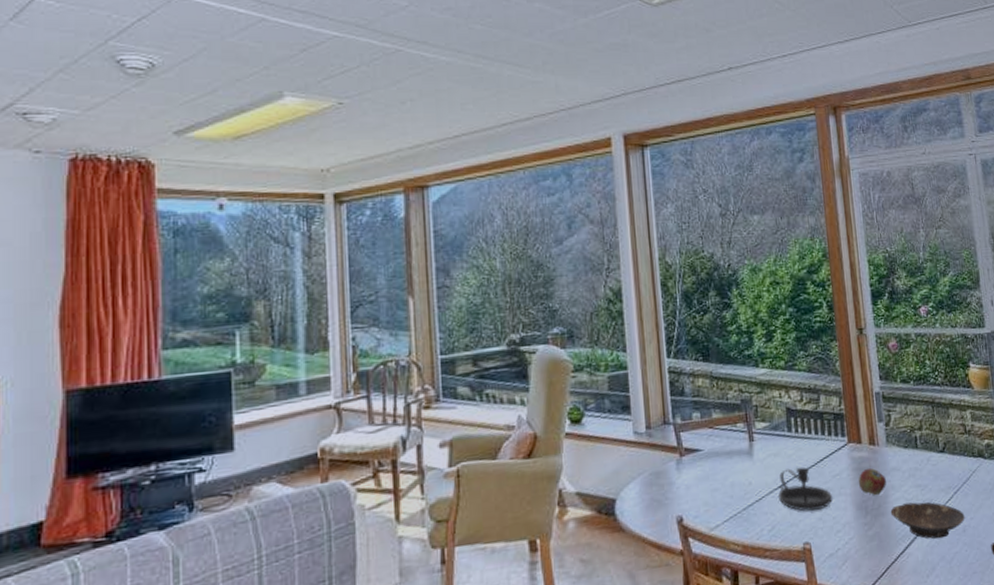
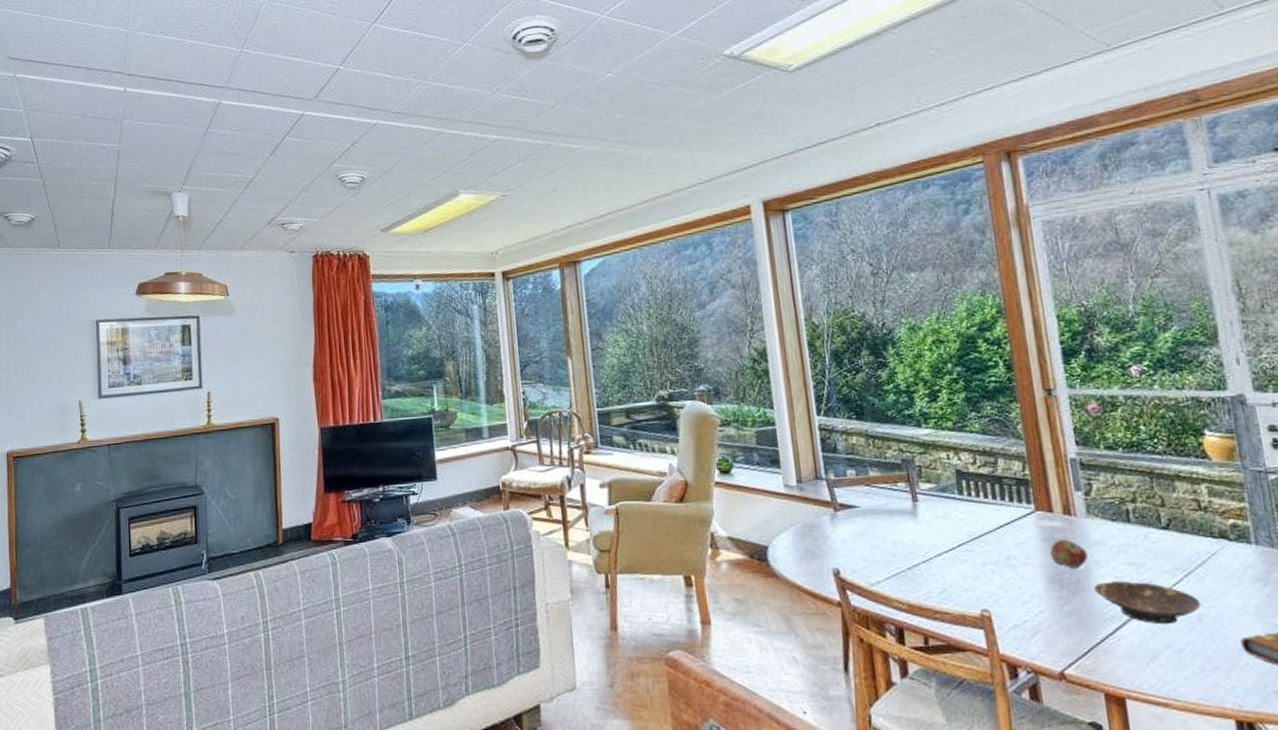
candlestick: present [778,466,832,511] -> none [949,531,1017,578]

